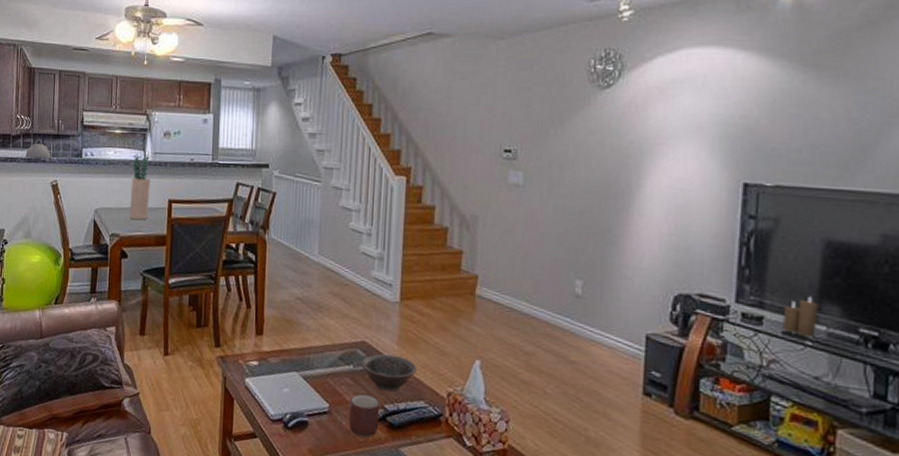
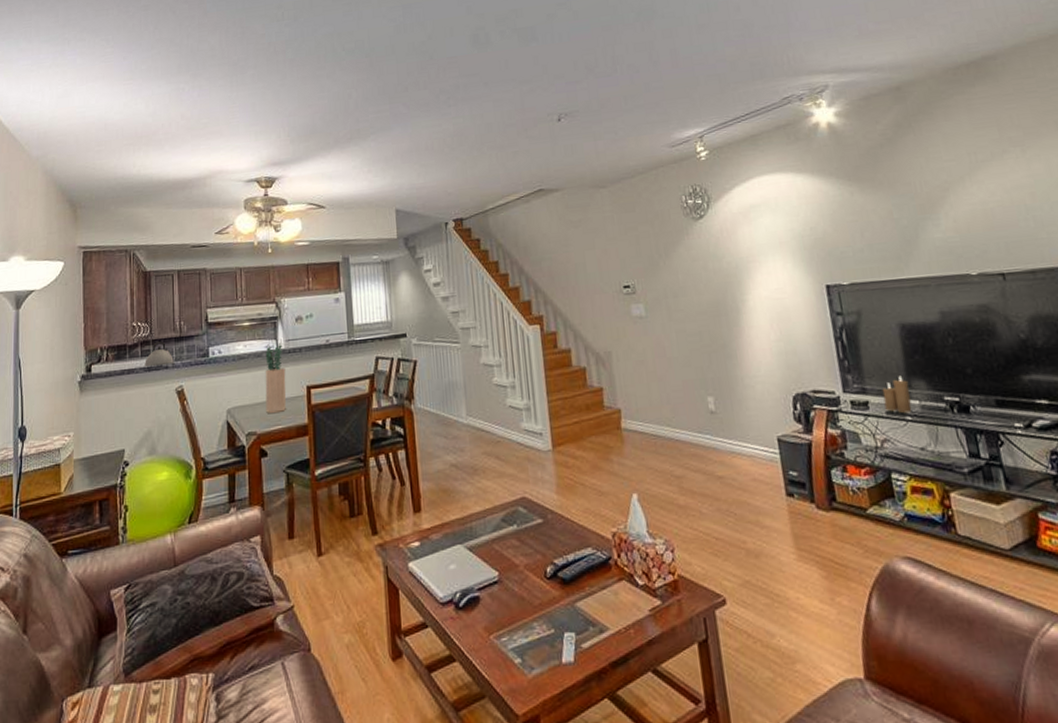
mug: present [348,394,380,438] -> none [518,553,552,601]
decorative bowl: present [360,354,418,392] -> none [523,505,580,546]

